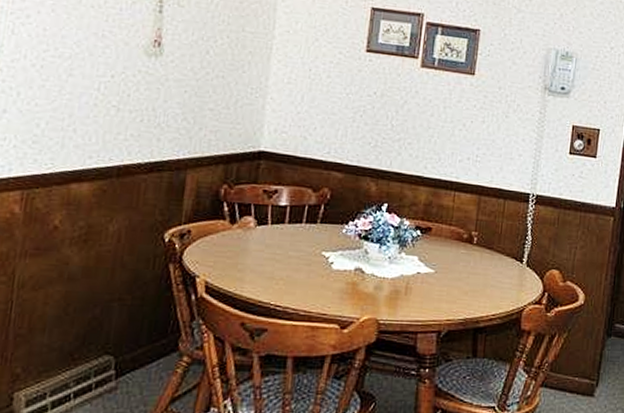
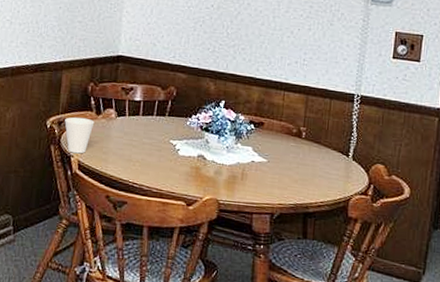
cup: none [188,227,228,273] -> present [64,117,95,154]

